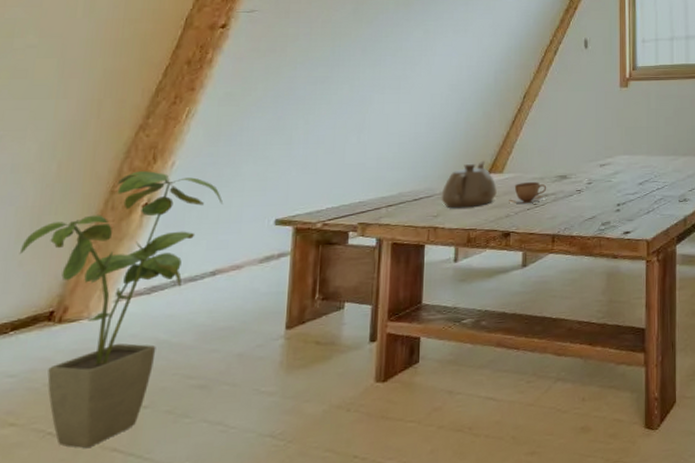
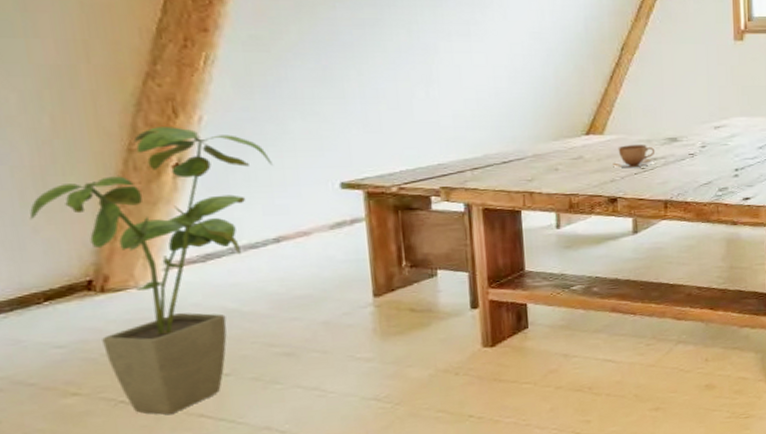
teapot: present [441,160,497,208] -> none [534,120,598,172]

